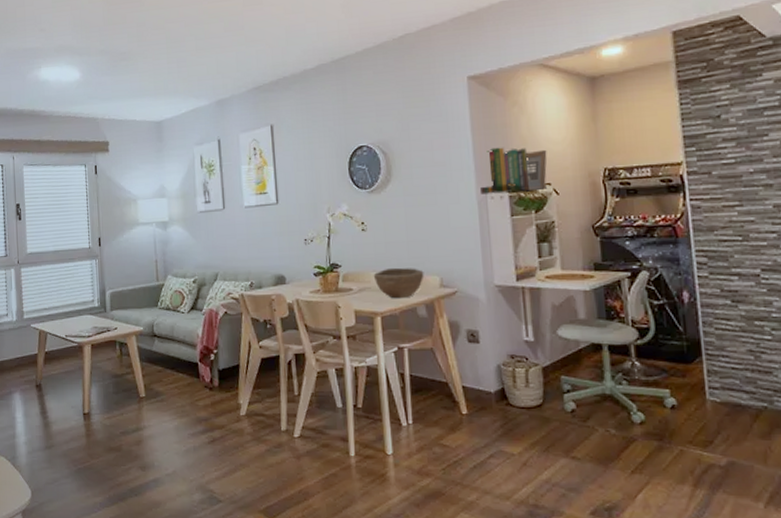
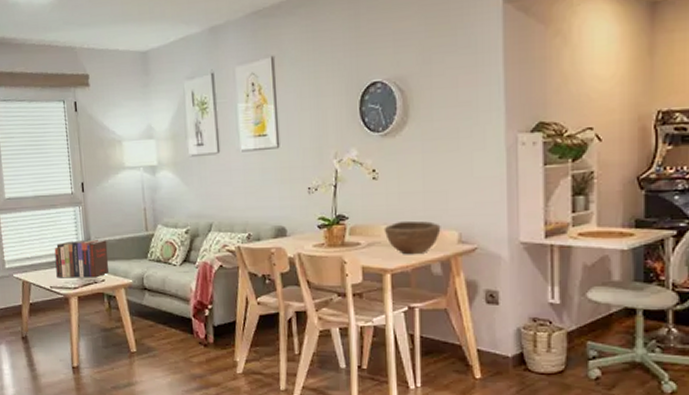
books: none [71,289,122,327] -> present [54,239,109,278]
books: present [479,147,529,195] -> none [509,84,567,140]
picture frame: present [506,149,547,193] -> none [539,88,591,138]

